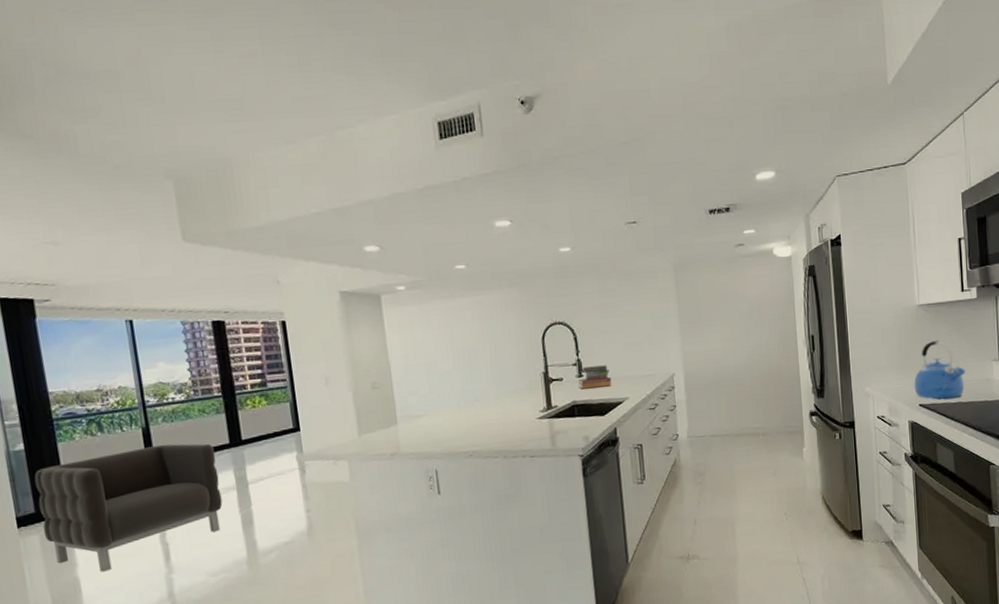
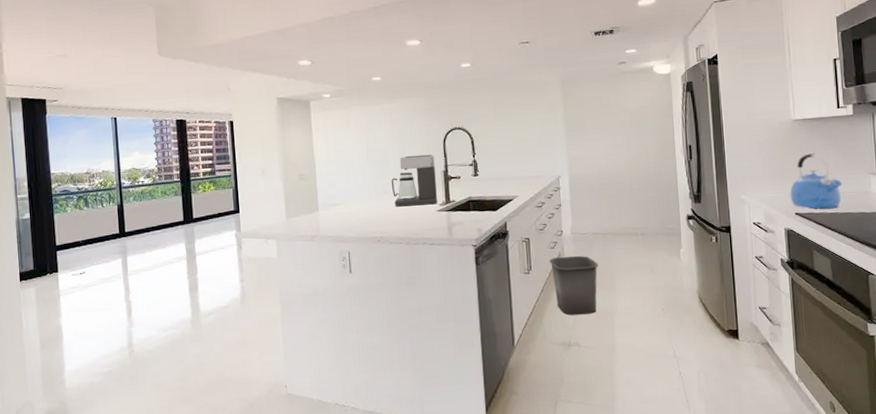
armchair: present [34,443,223,572] -> none [35,219,175,322]
coffee maker: none [482,353,537,416] -> present [391,154,437,207]
books: present [578,365,612,389] -> none [474,166,504,187]
waste bin: none [664,460,718,526] -> present [549,255,599,315]

